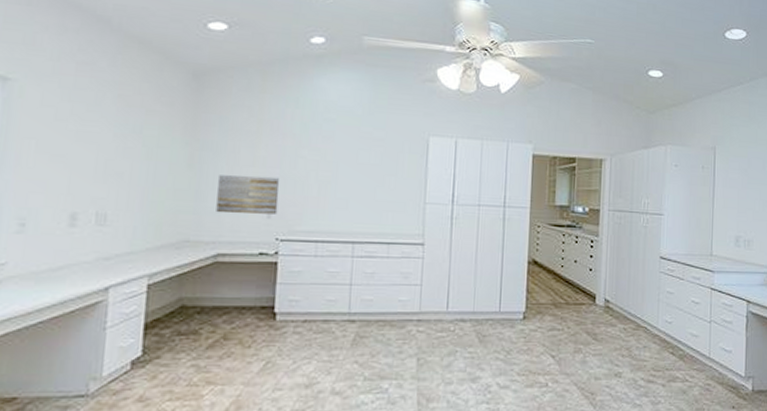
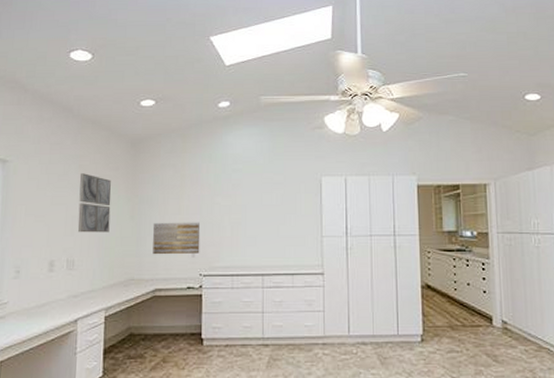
wall art: none [113,105,163,182] -> present [77,173,112,233]

